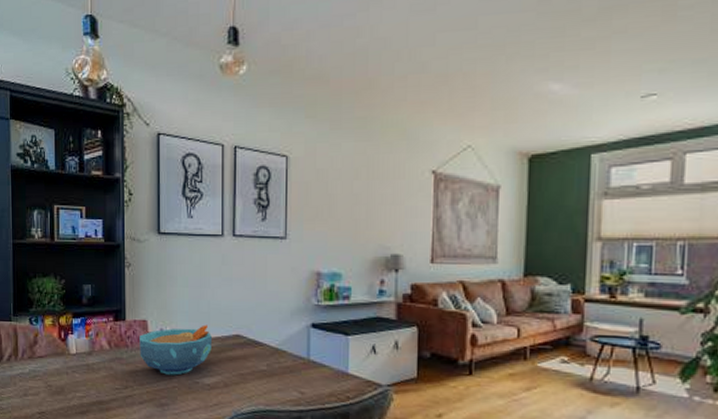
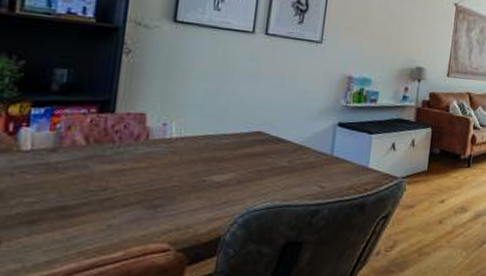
bowl: present [139,324,212,375] -> none [130,120,228,174]

